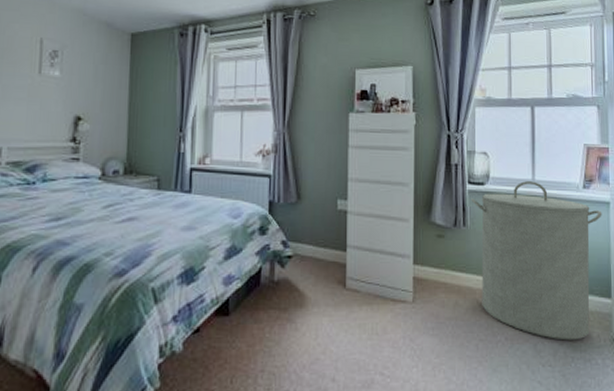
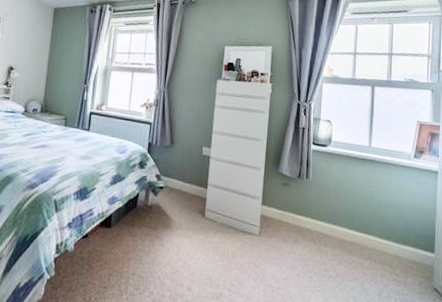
laundry hamper: present [471,181,602,341] -> none [314,147,430,285]

